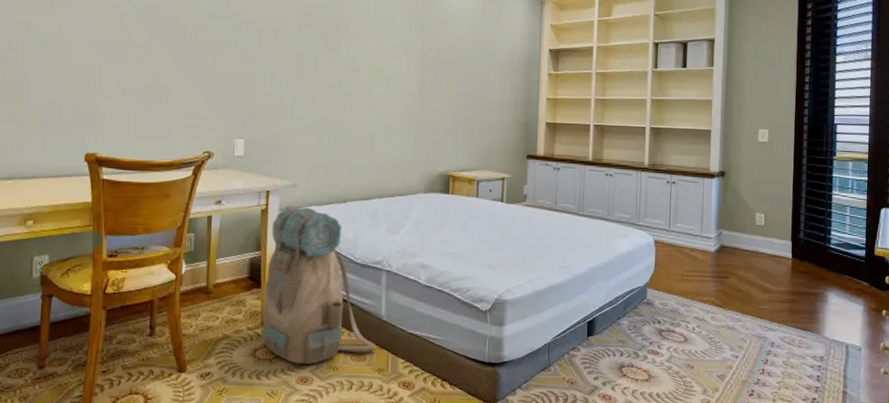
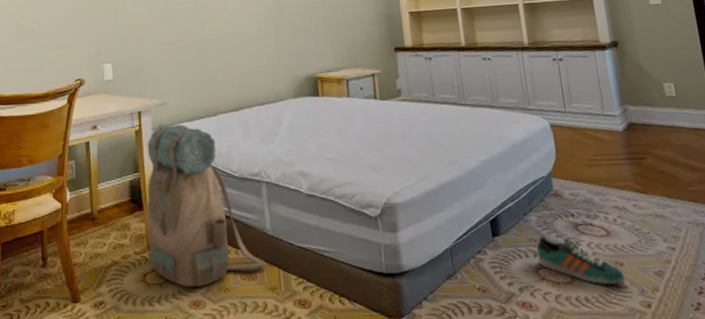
sneaker: none [623,338,693,383] -> present [536,236,625,284]

